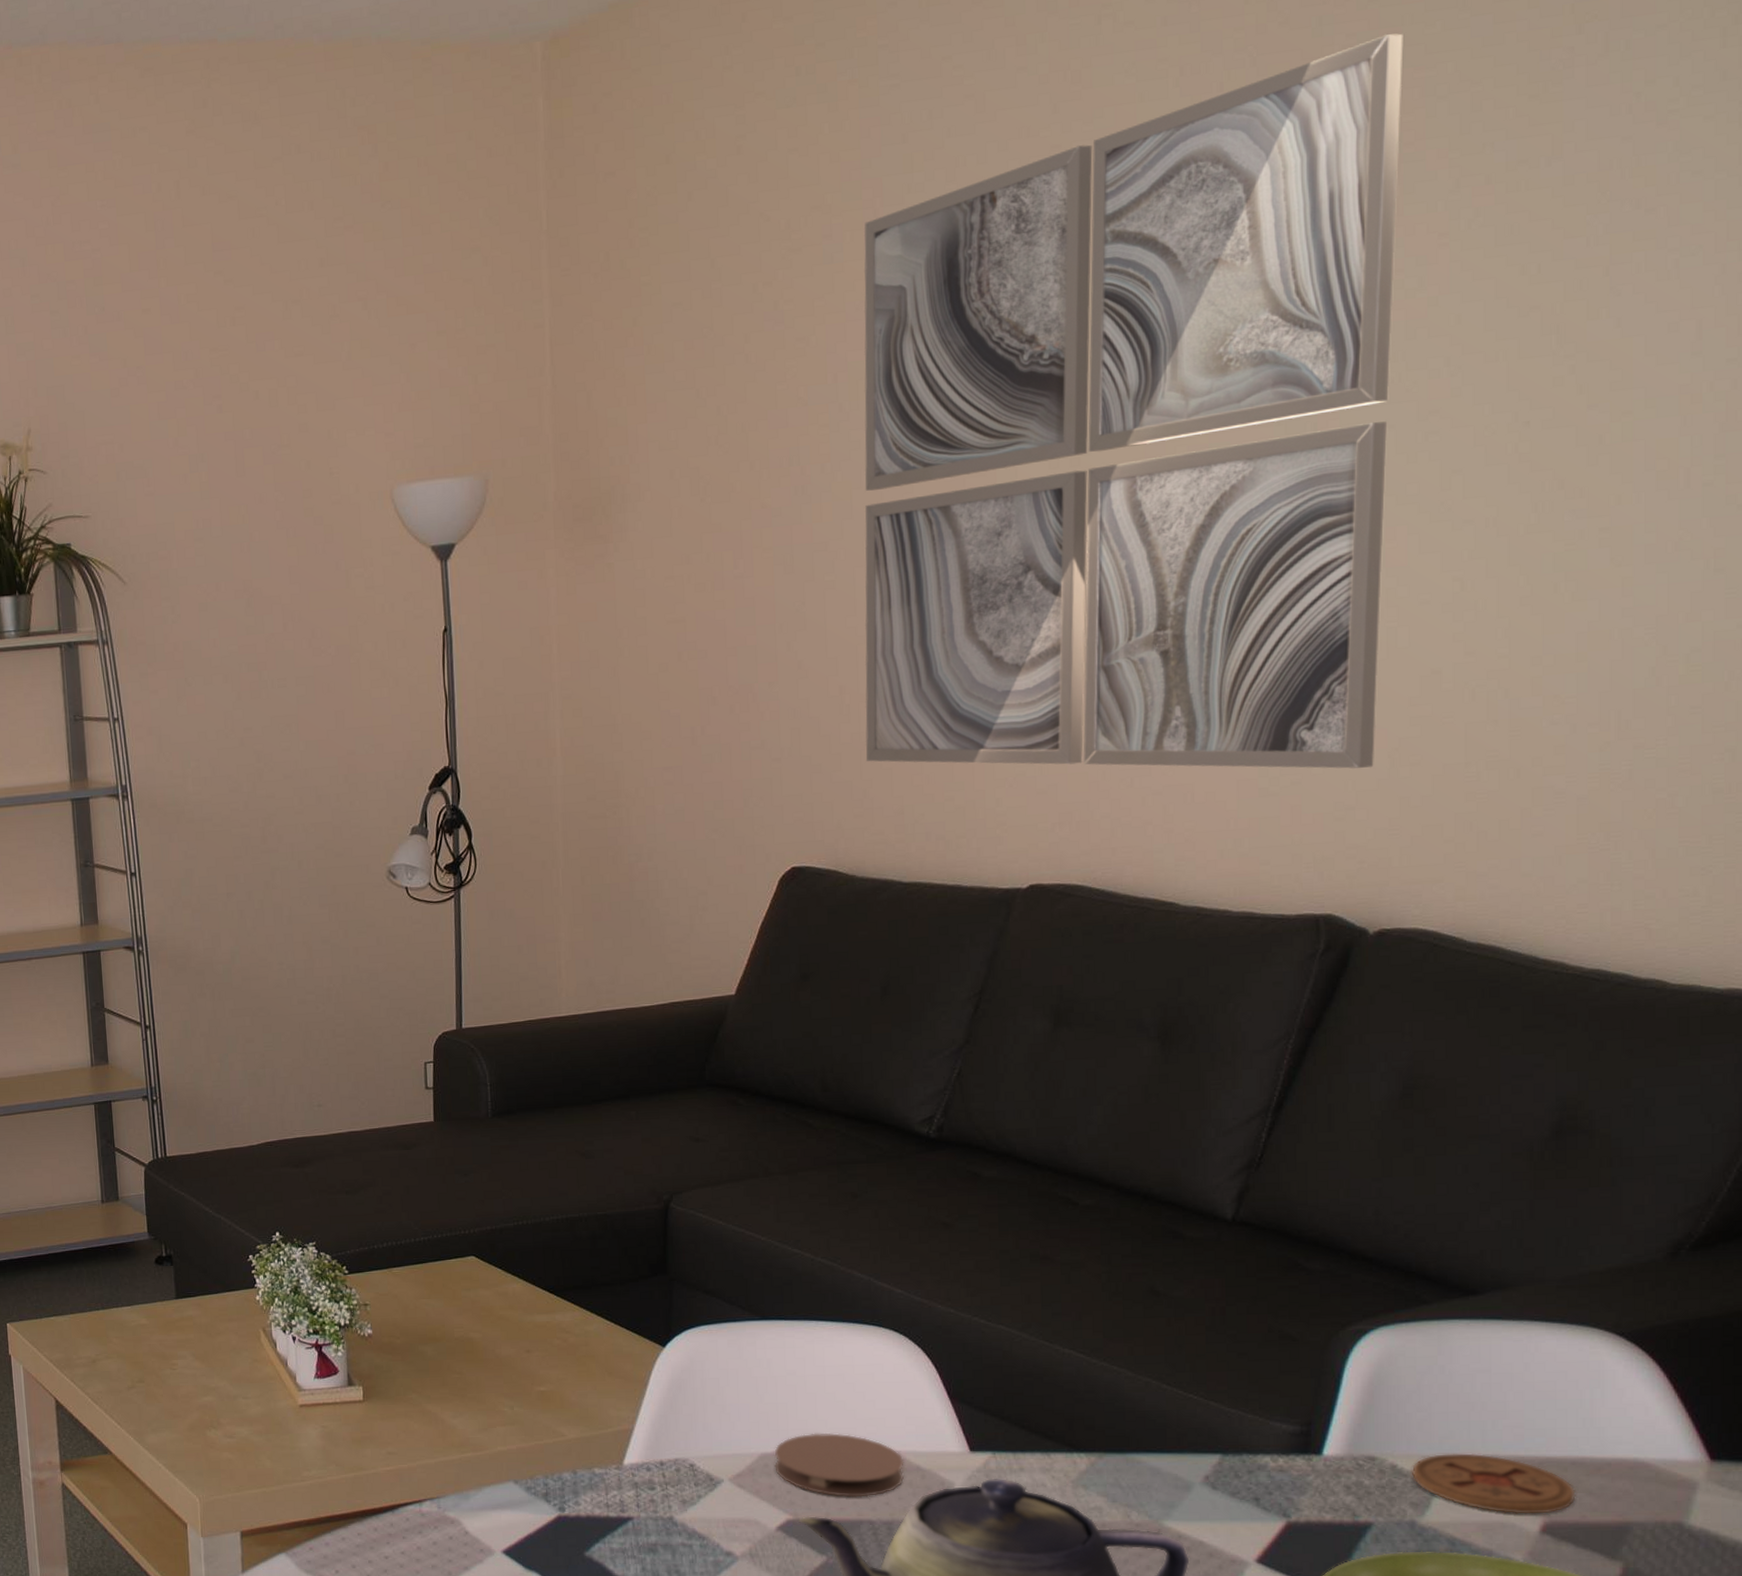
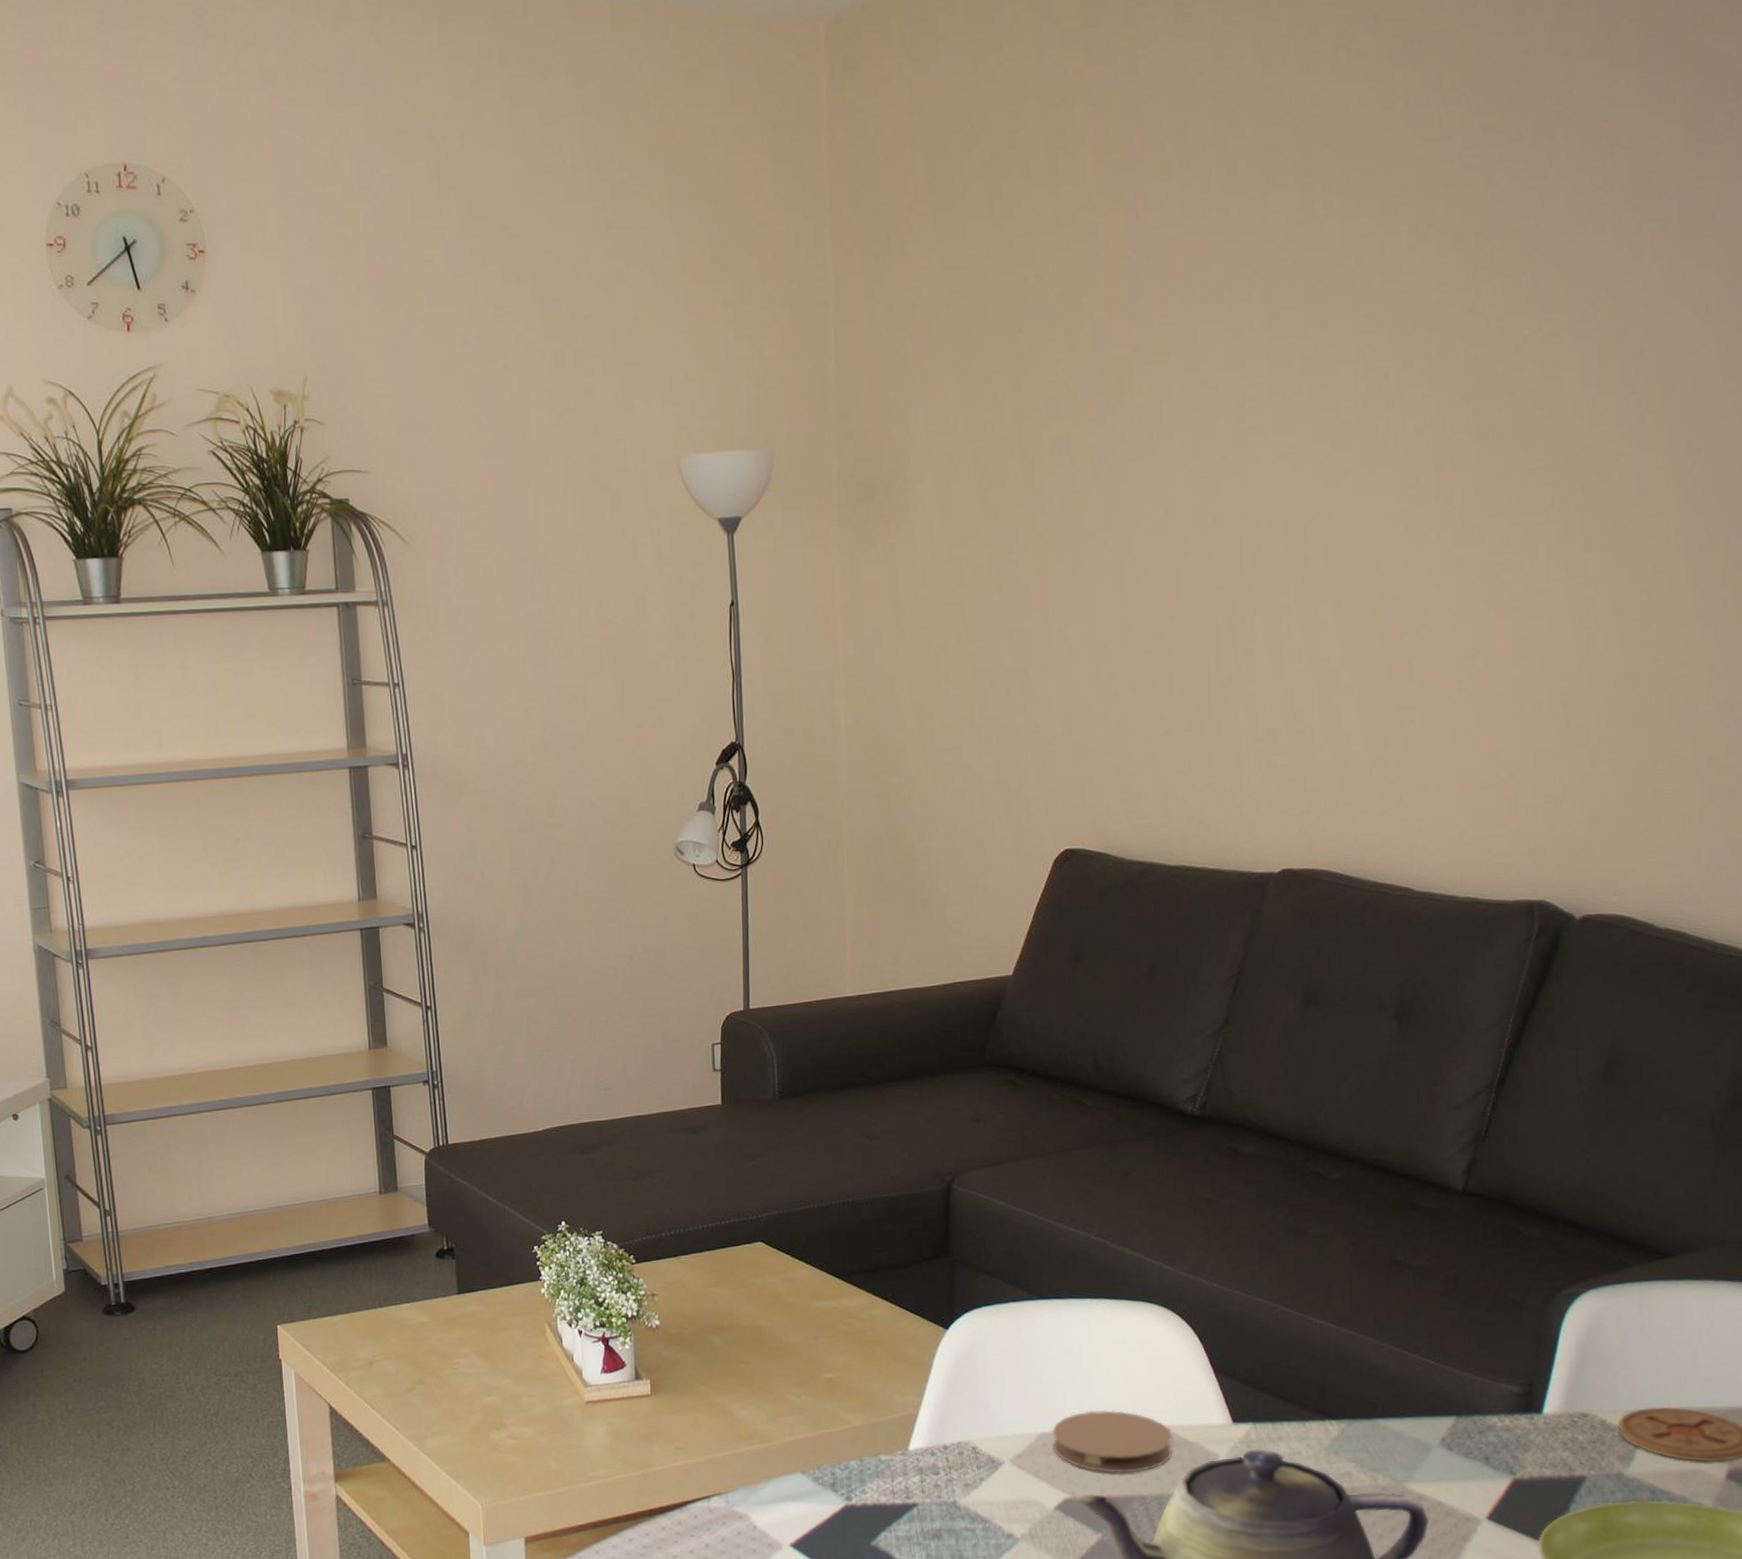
wall art: present [863,33,1403,769] -> none [1127,85,1593,764]

